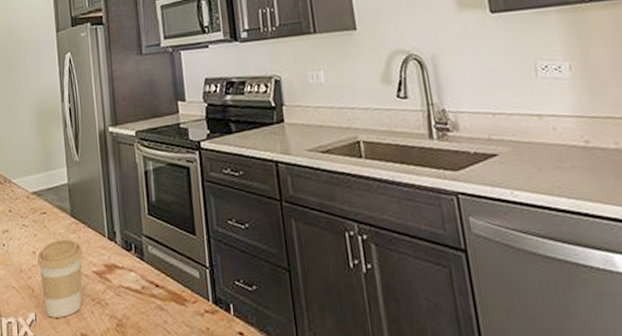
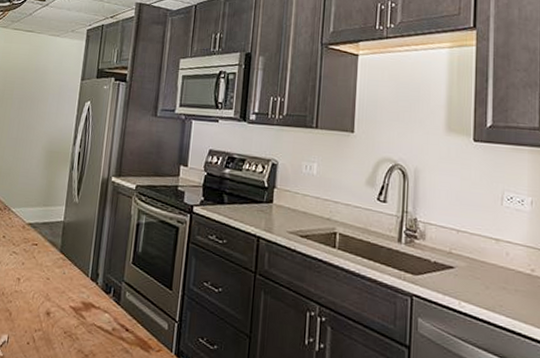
coffee cup: present [37,239,83,318] -> none [18,271,65,344]

